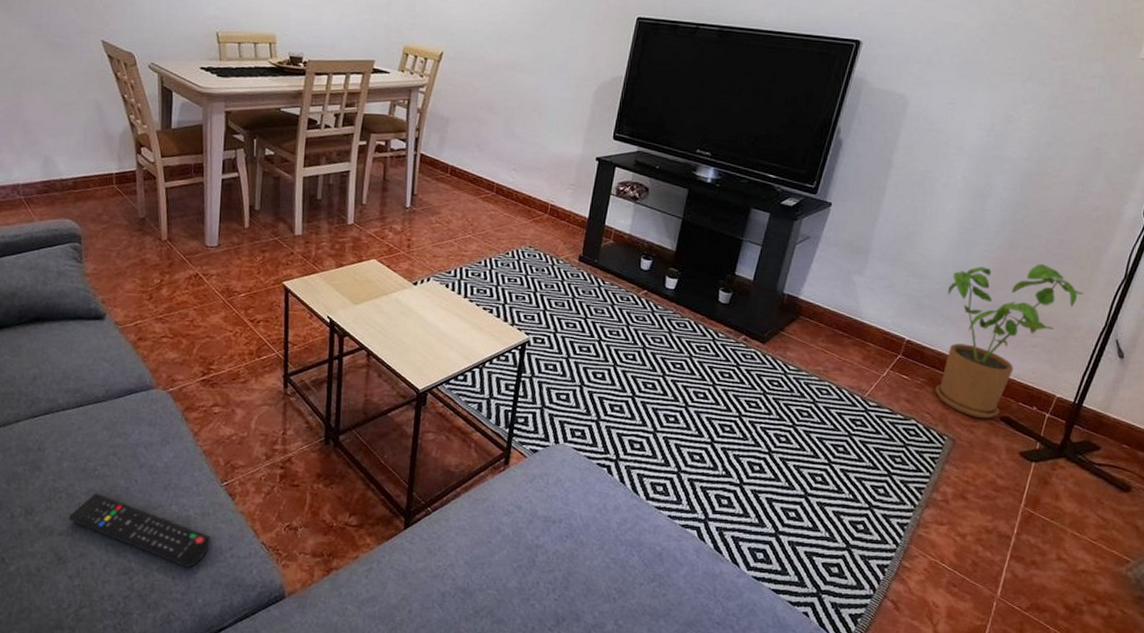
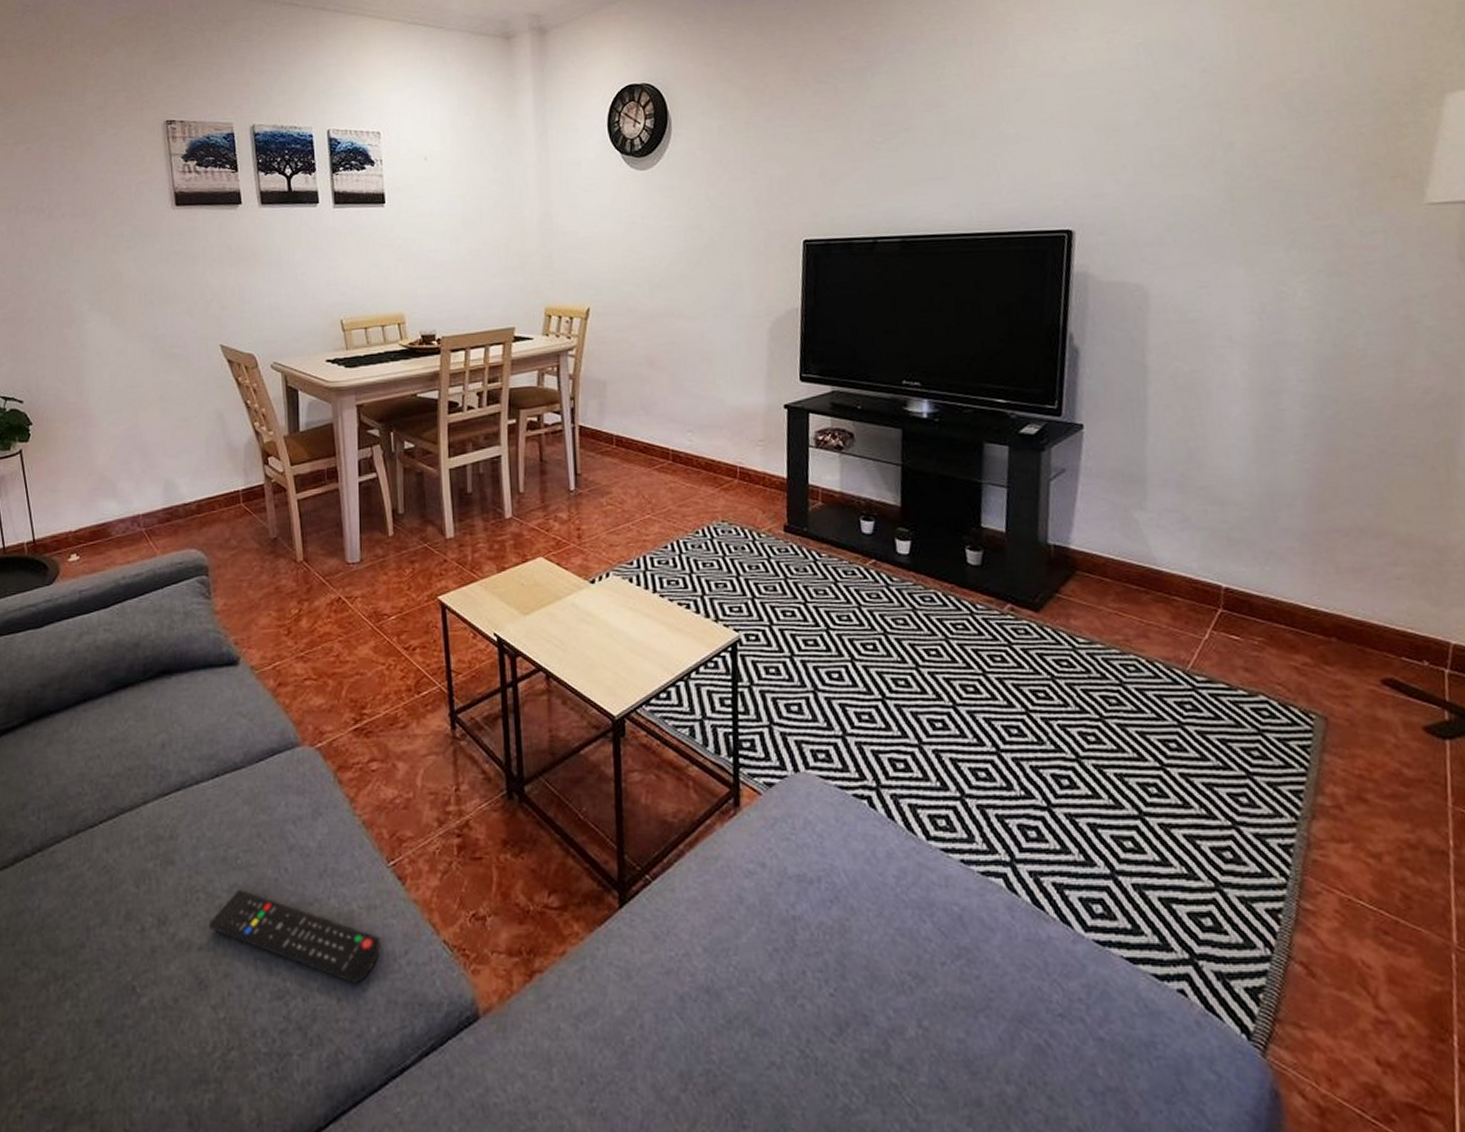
house plant: present [935,264,1084,418] -> none [1261,469,1446,684]

